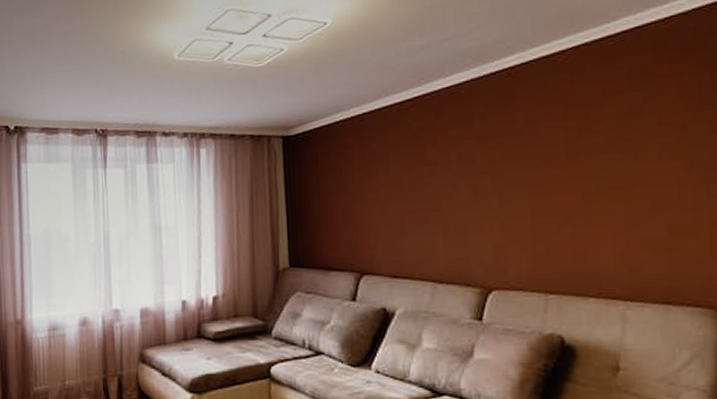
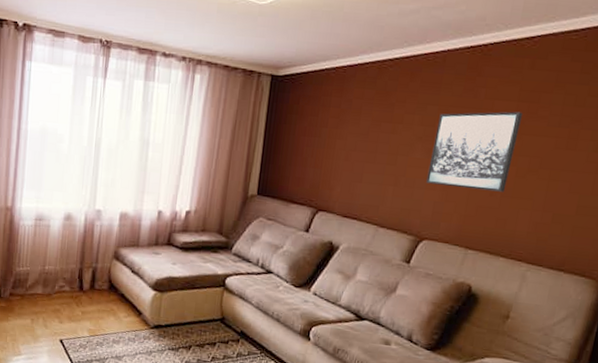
wall art: none [478,131,576,226] -> present [426,111,522,192]

